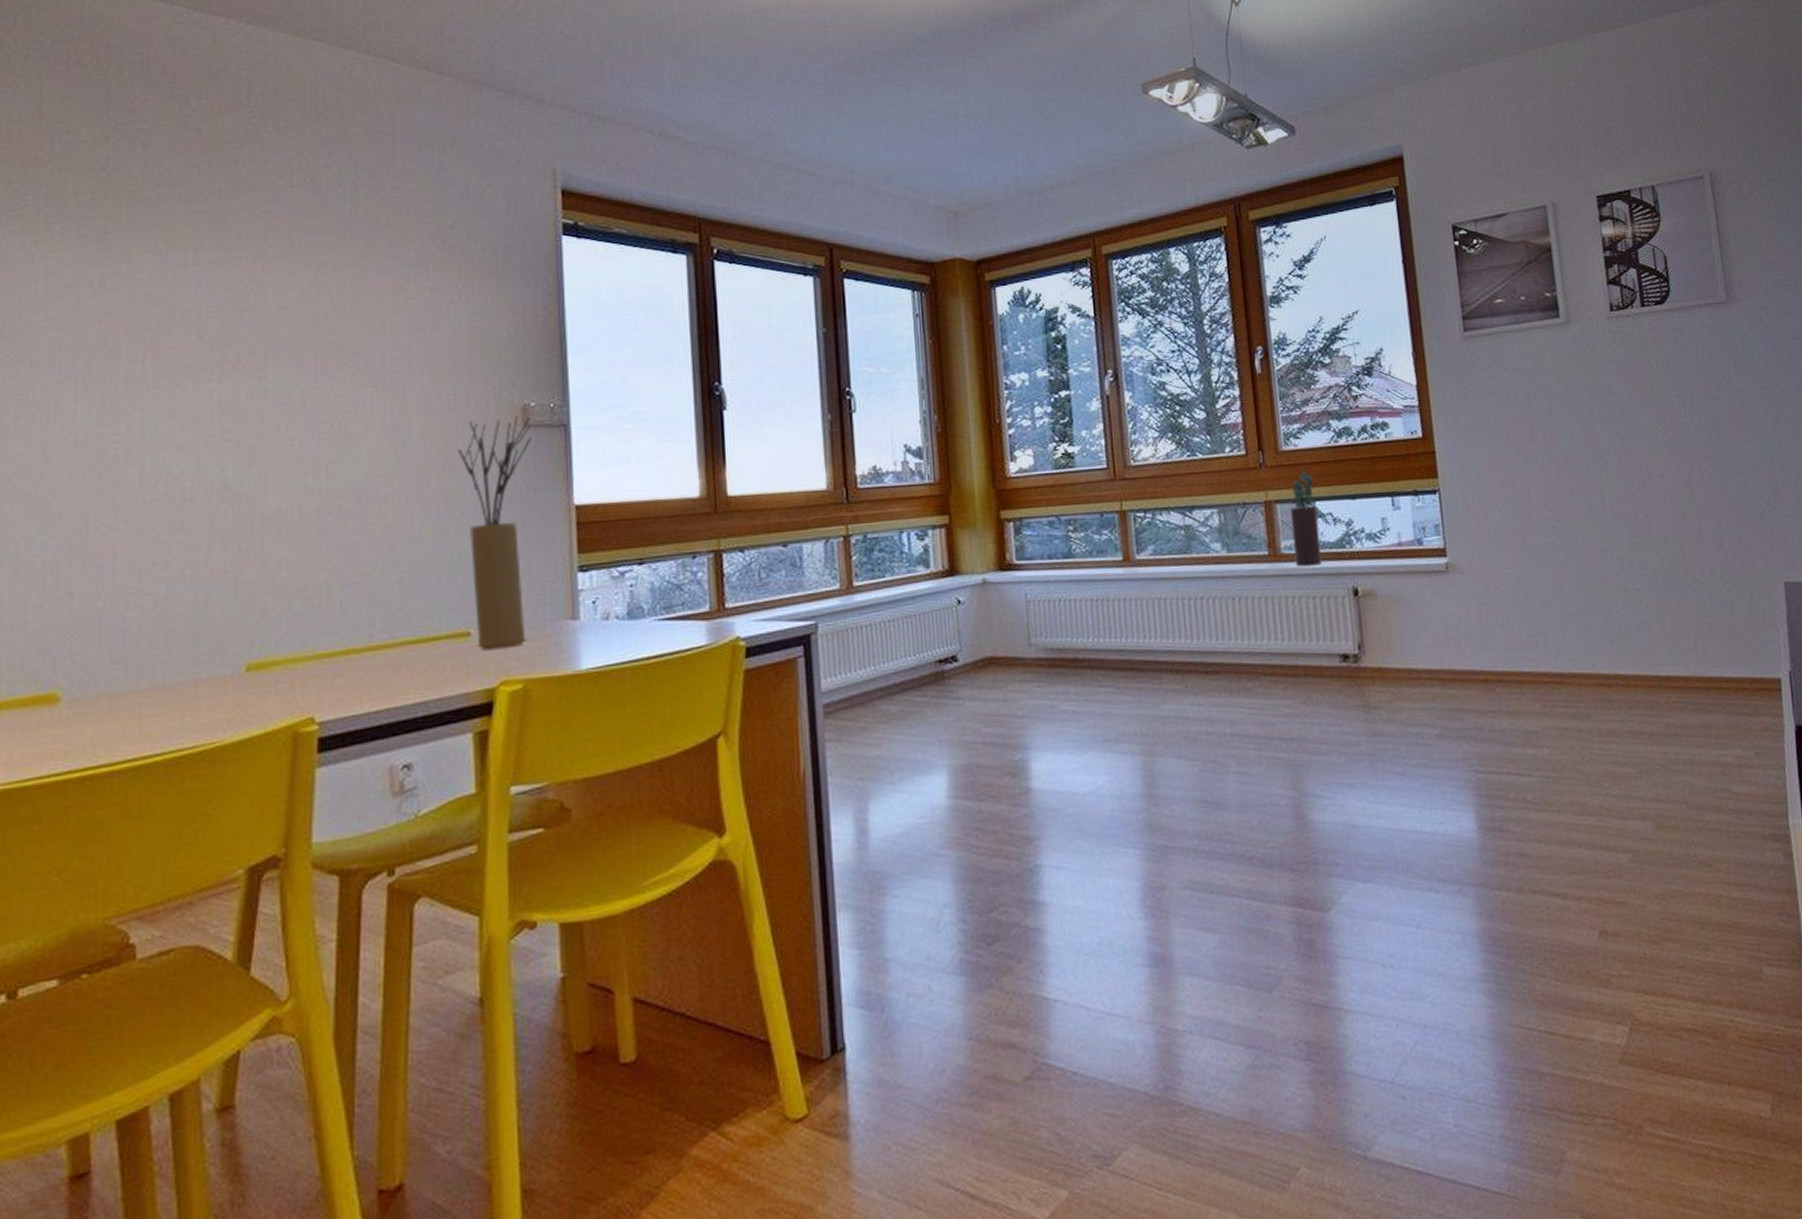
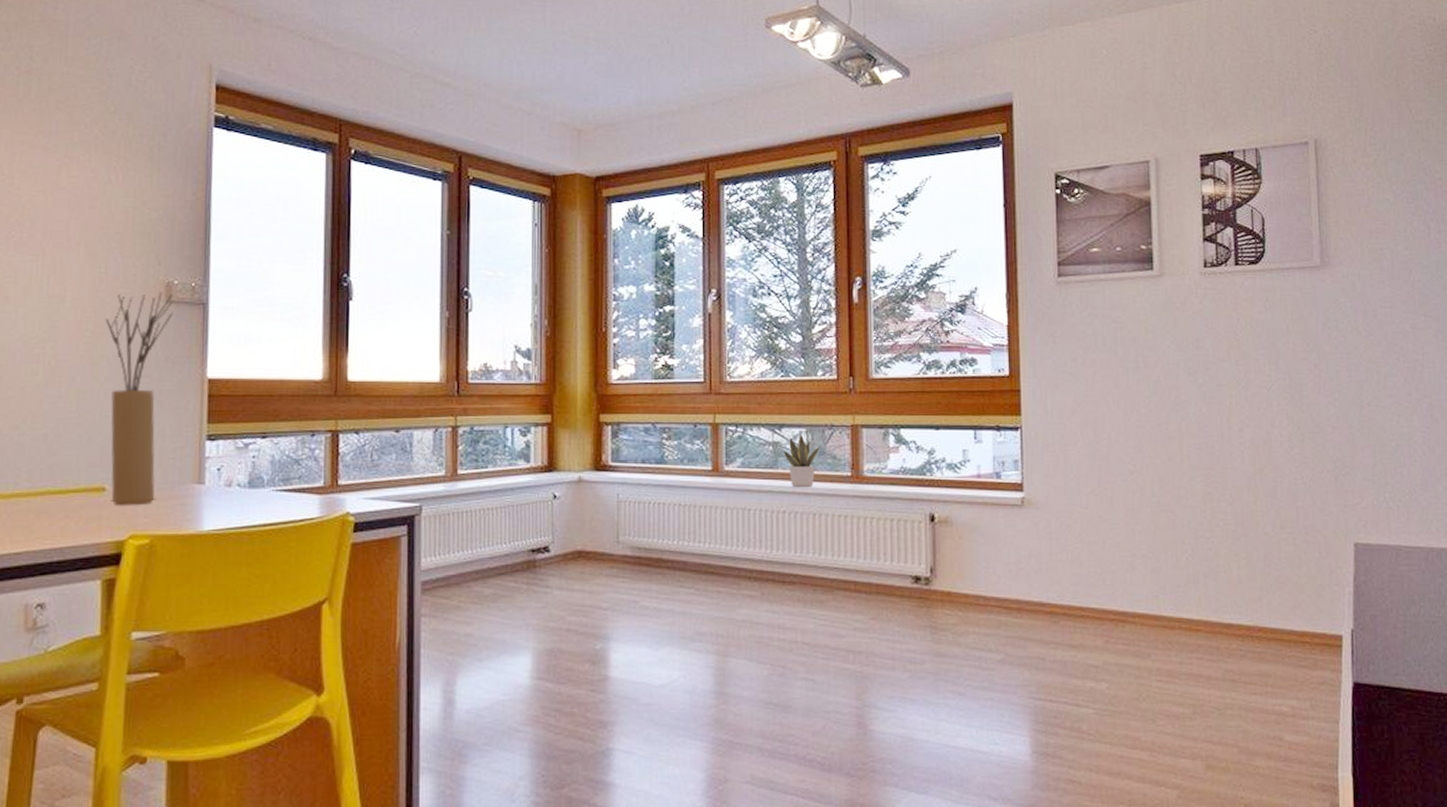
potted plant: none [1196,514,1235,572] -> present [784,433,821,488]
vase: present [1289,467,1322,567] -> none [875,395,902,490]

